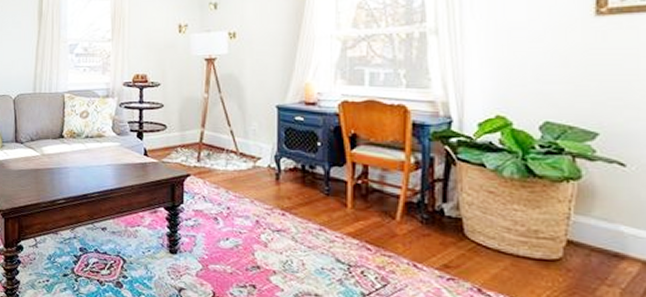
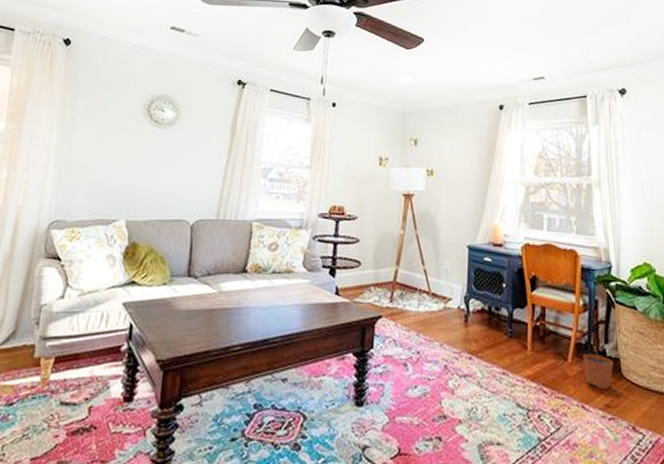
plant pot: none [415,205,454,249] -> present [583,346,613,389]

